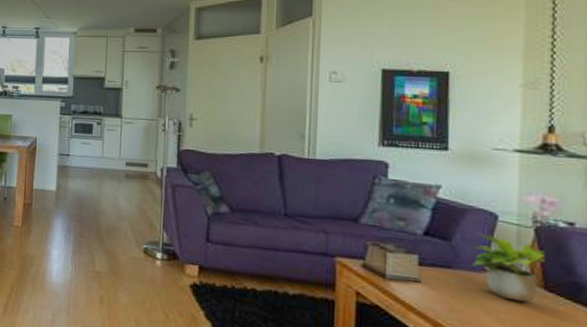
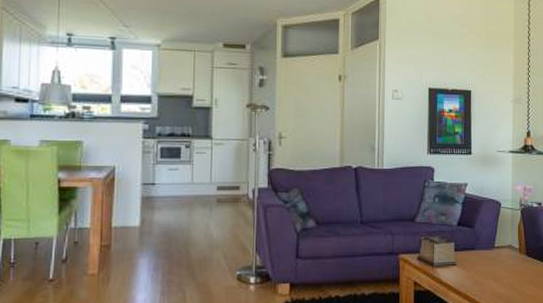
potted plant: present [472,232,545,302] -> none [487,218,526,268]

